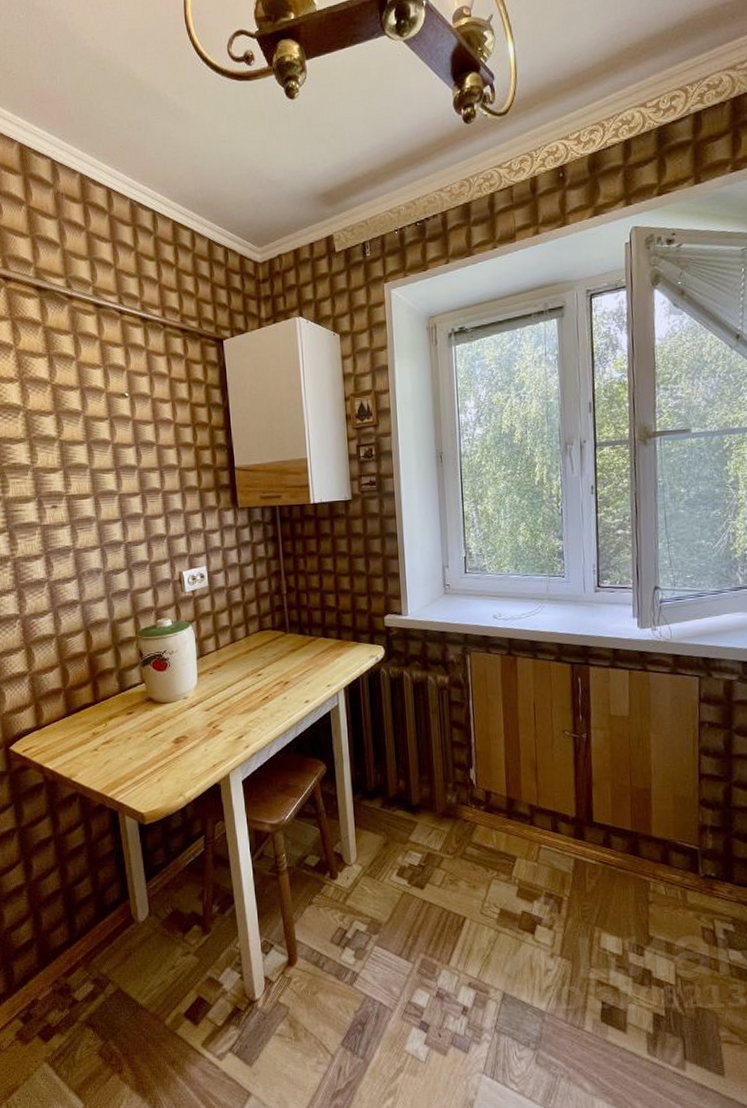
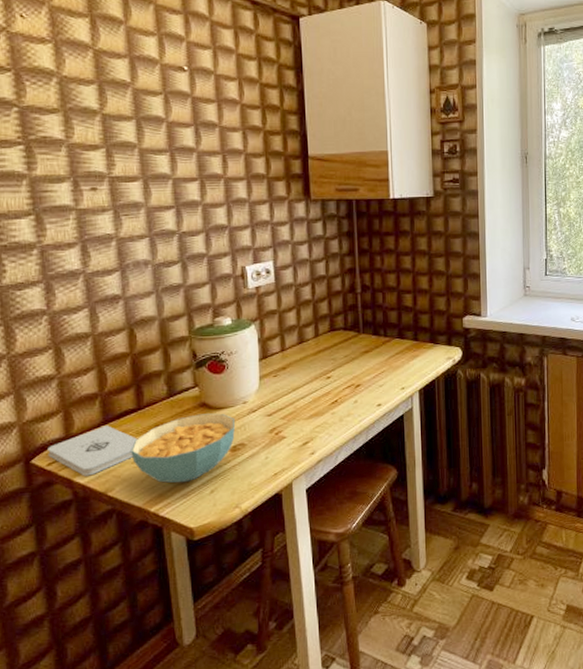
notepad: none [23,717,95,762] -> present [48,425,137,476]
cereal bowl: none [90,707,178,771] -> present [130,413,236,483]

